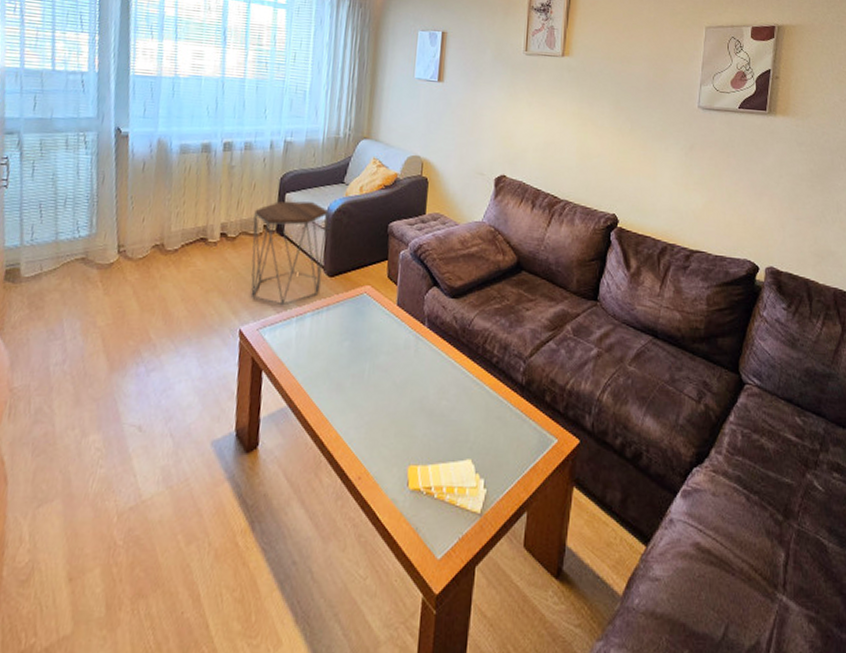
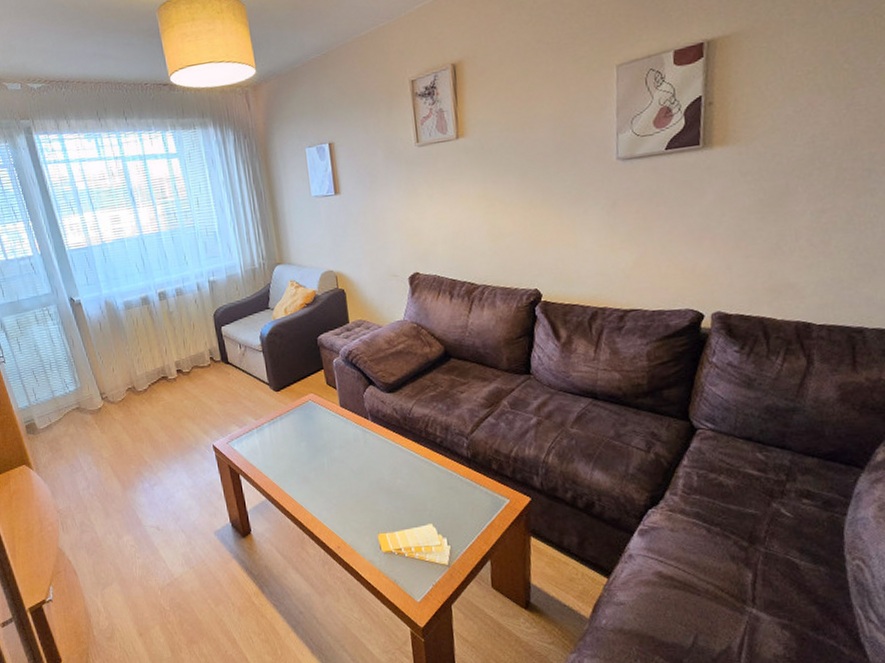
side table: present [250,201,329,306] -> none [199,330,270,422]

